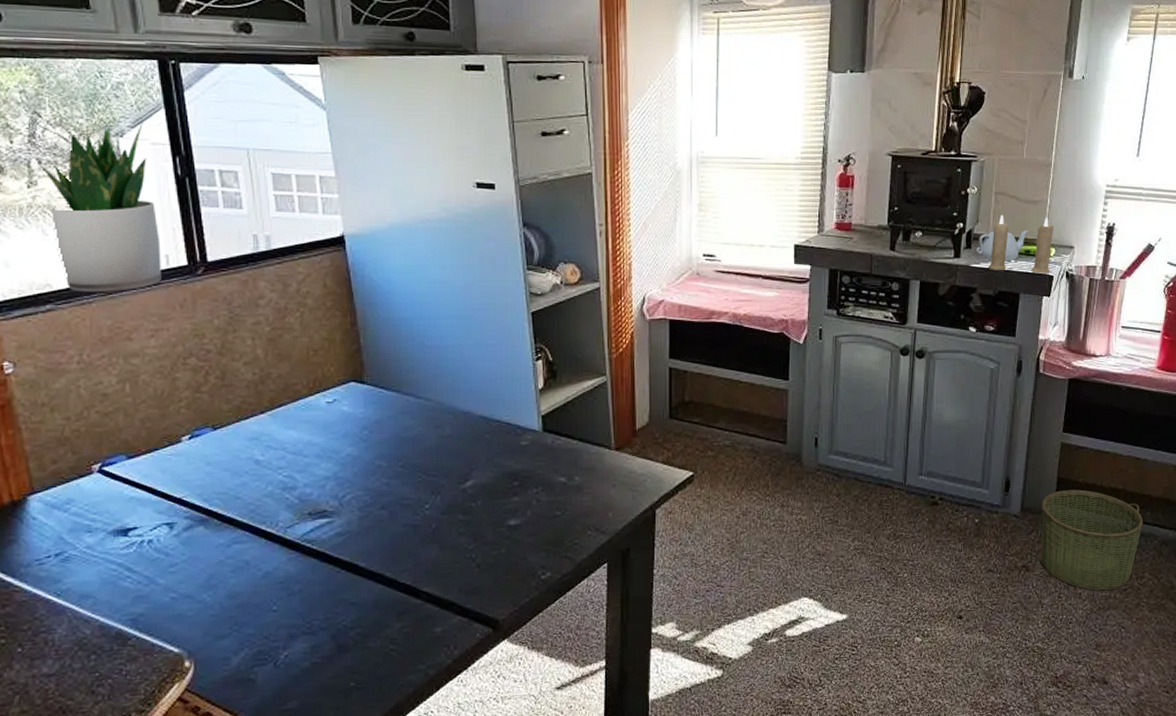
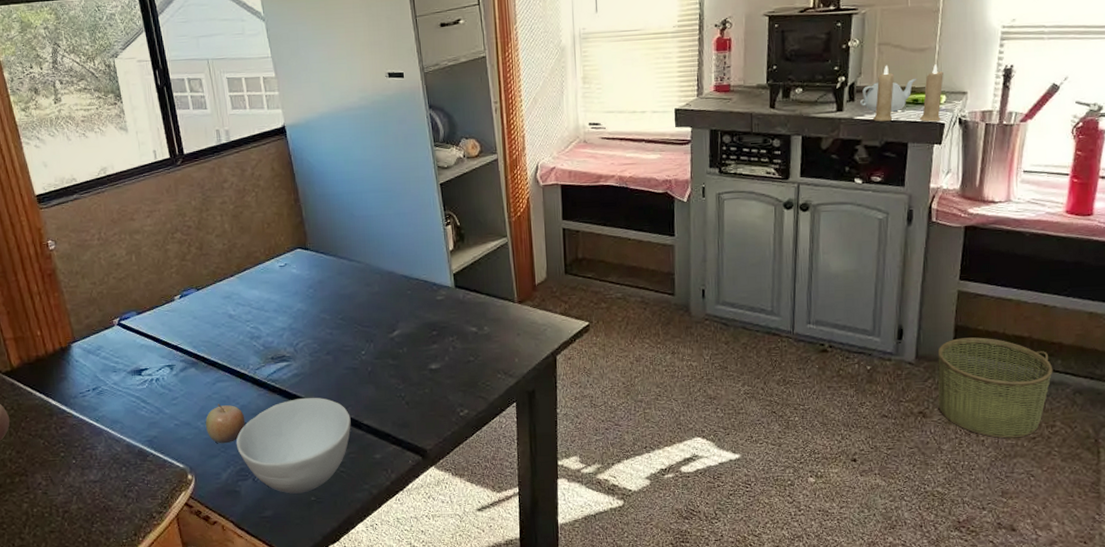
planter: present [39,122,163,293] -> none [61,44,153,185]
fruit: none [213,570,269,621] -> present [205,403,246,444]
bowl: none [255,560,407,680] -> present [236,397,351,494]

